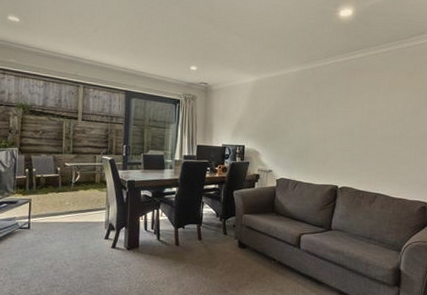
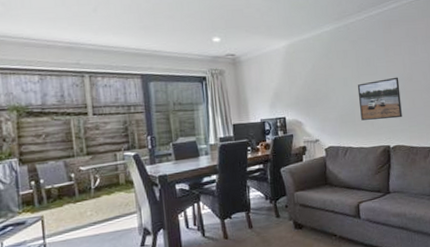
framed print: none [314,122,356,162] -> present [357,77,402,121]

